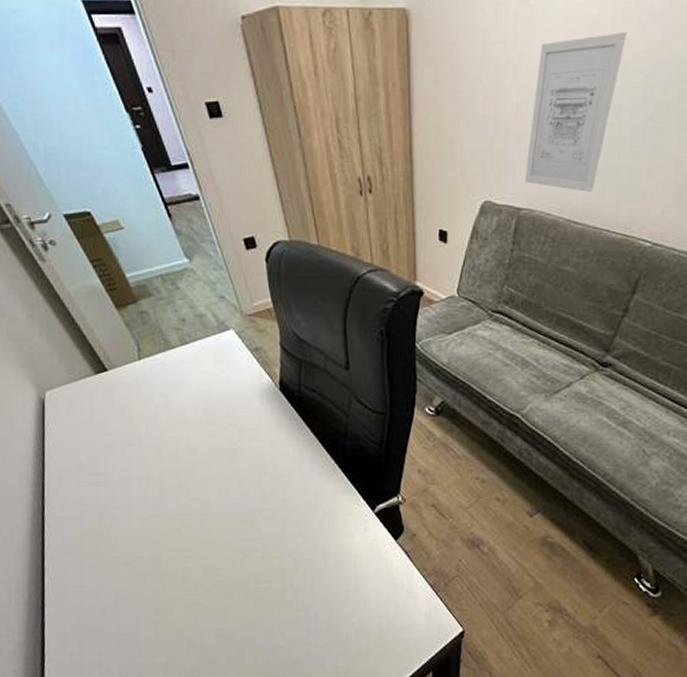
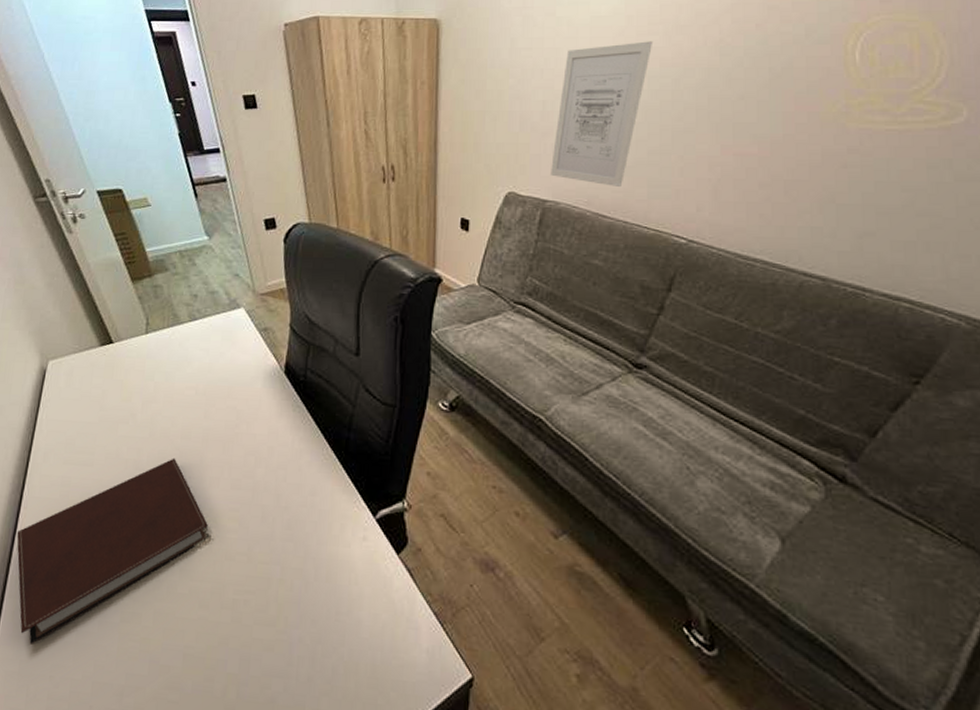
notebook: none [45,473,224,640] -> present [16,458,208,646]

